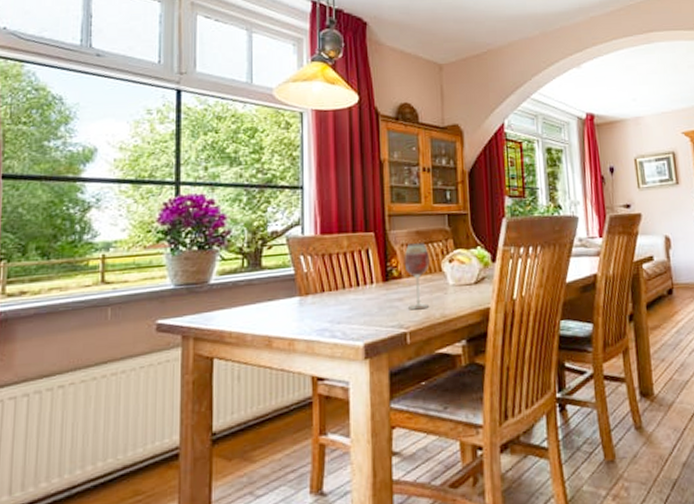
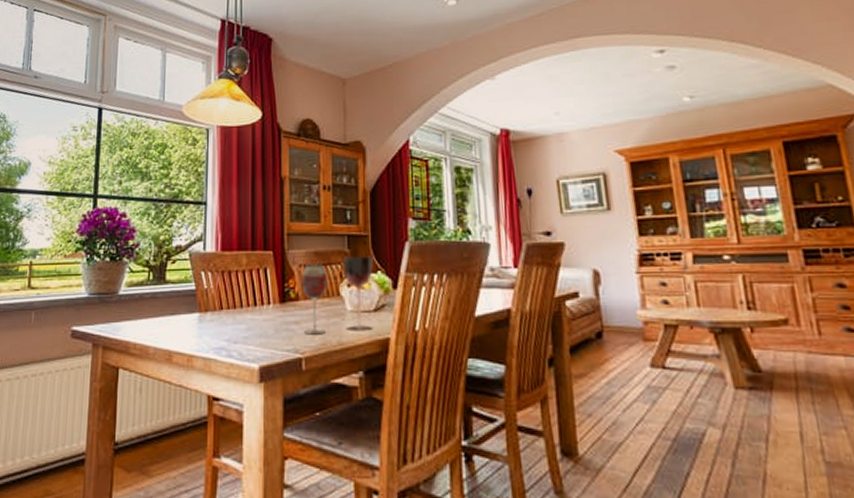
wineglass: none [443,233,474,303] -> present [342,256,373,330]

